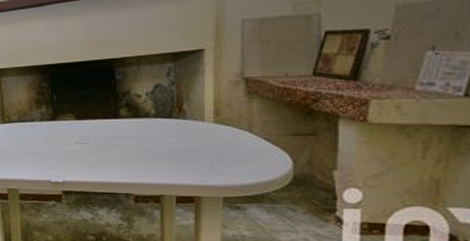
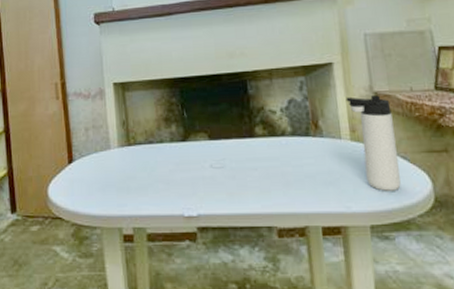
thermos bottle: none [214,81,261,169] -> present [345,95,401,191]

